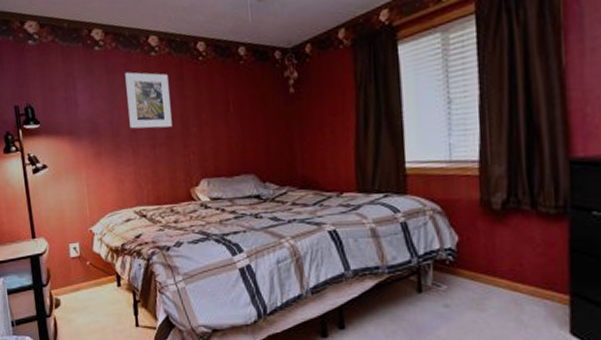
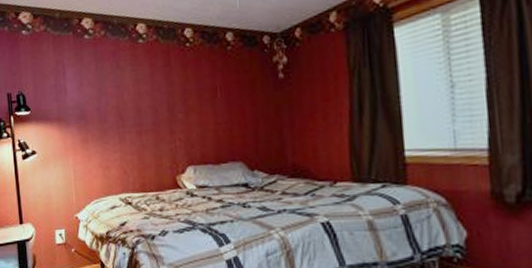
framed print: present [125,72,172,129] -> none [113,59,159,116]

